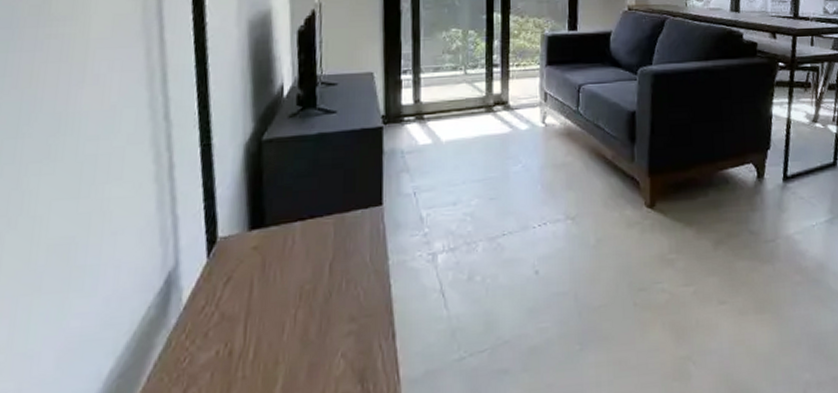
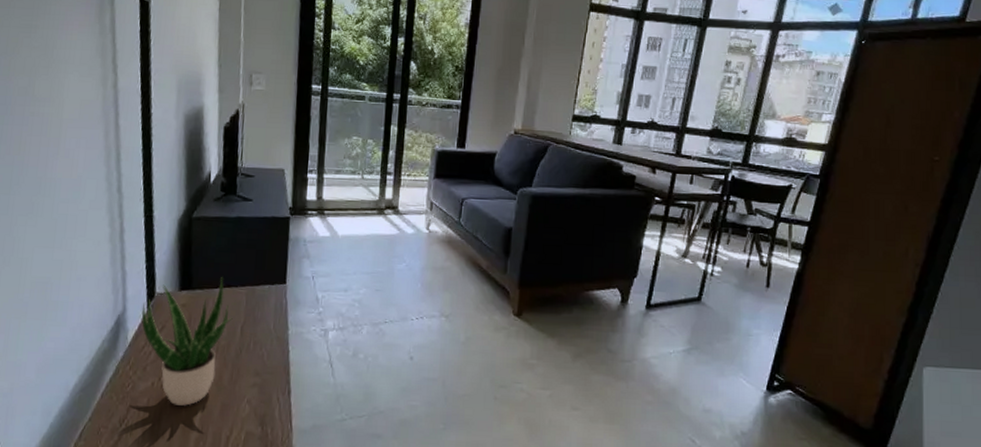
potted plant: none [200,207,318,375] -> present [141,277,233,406]

